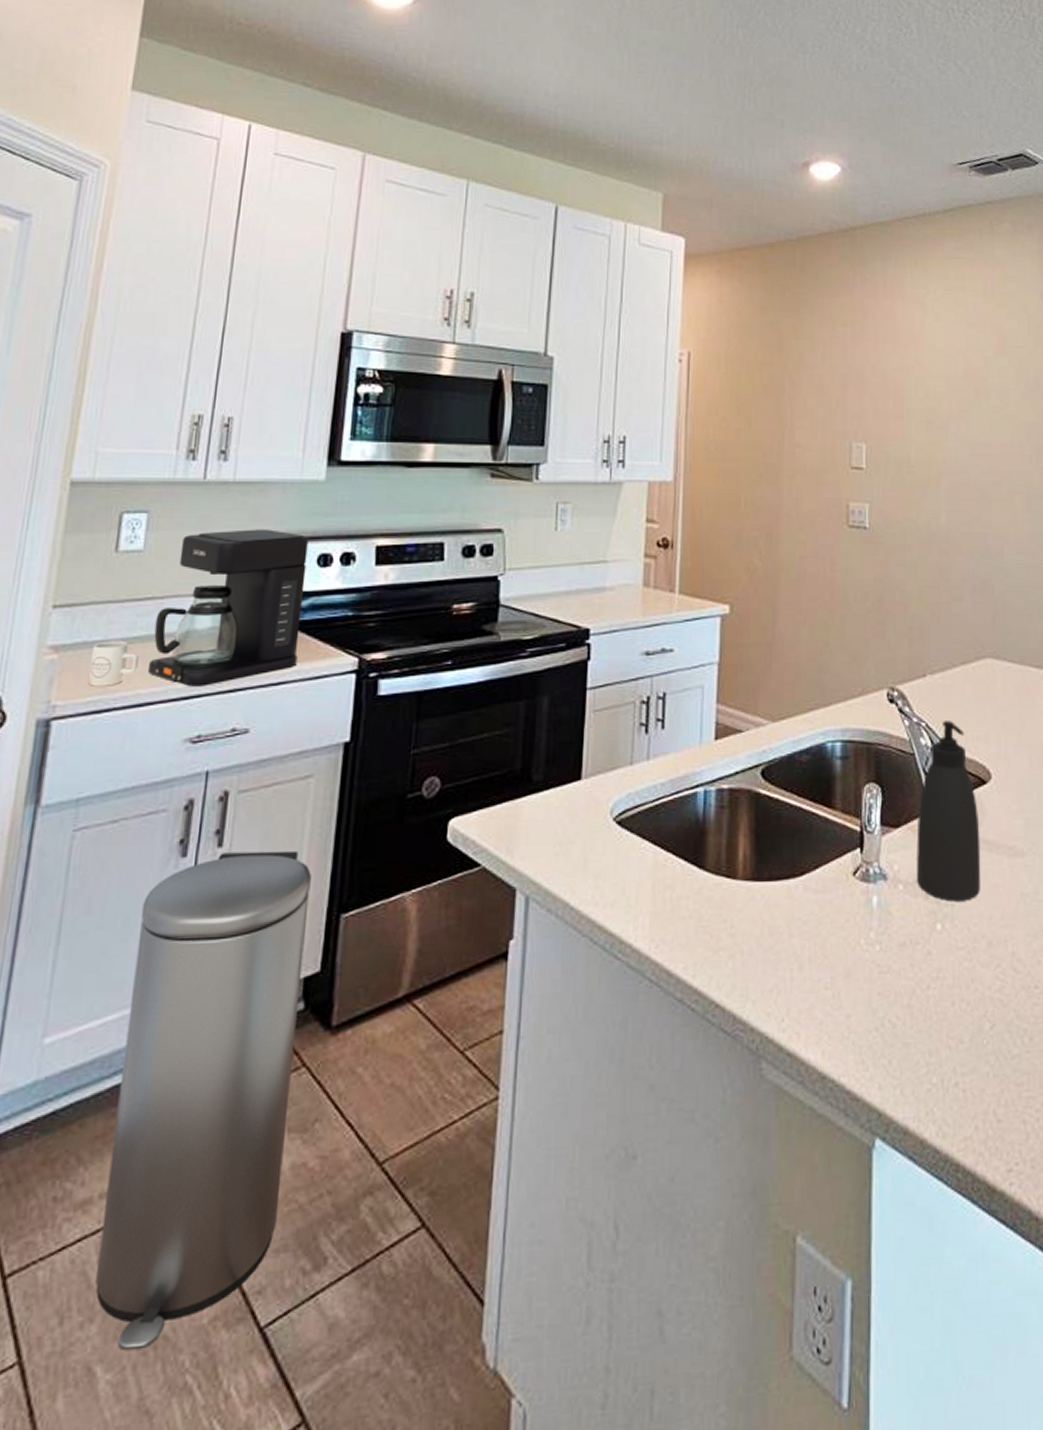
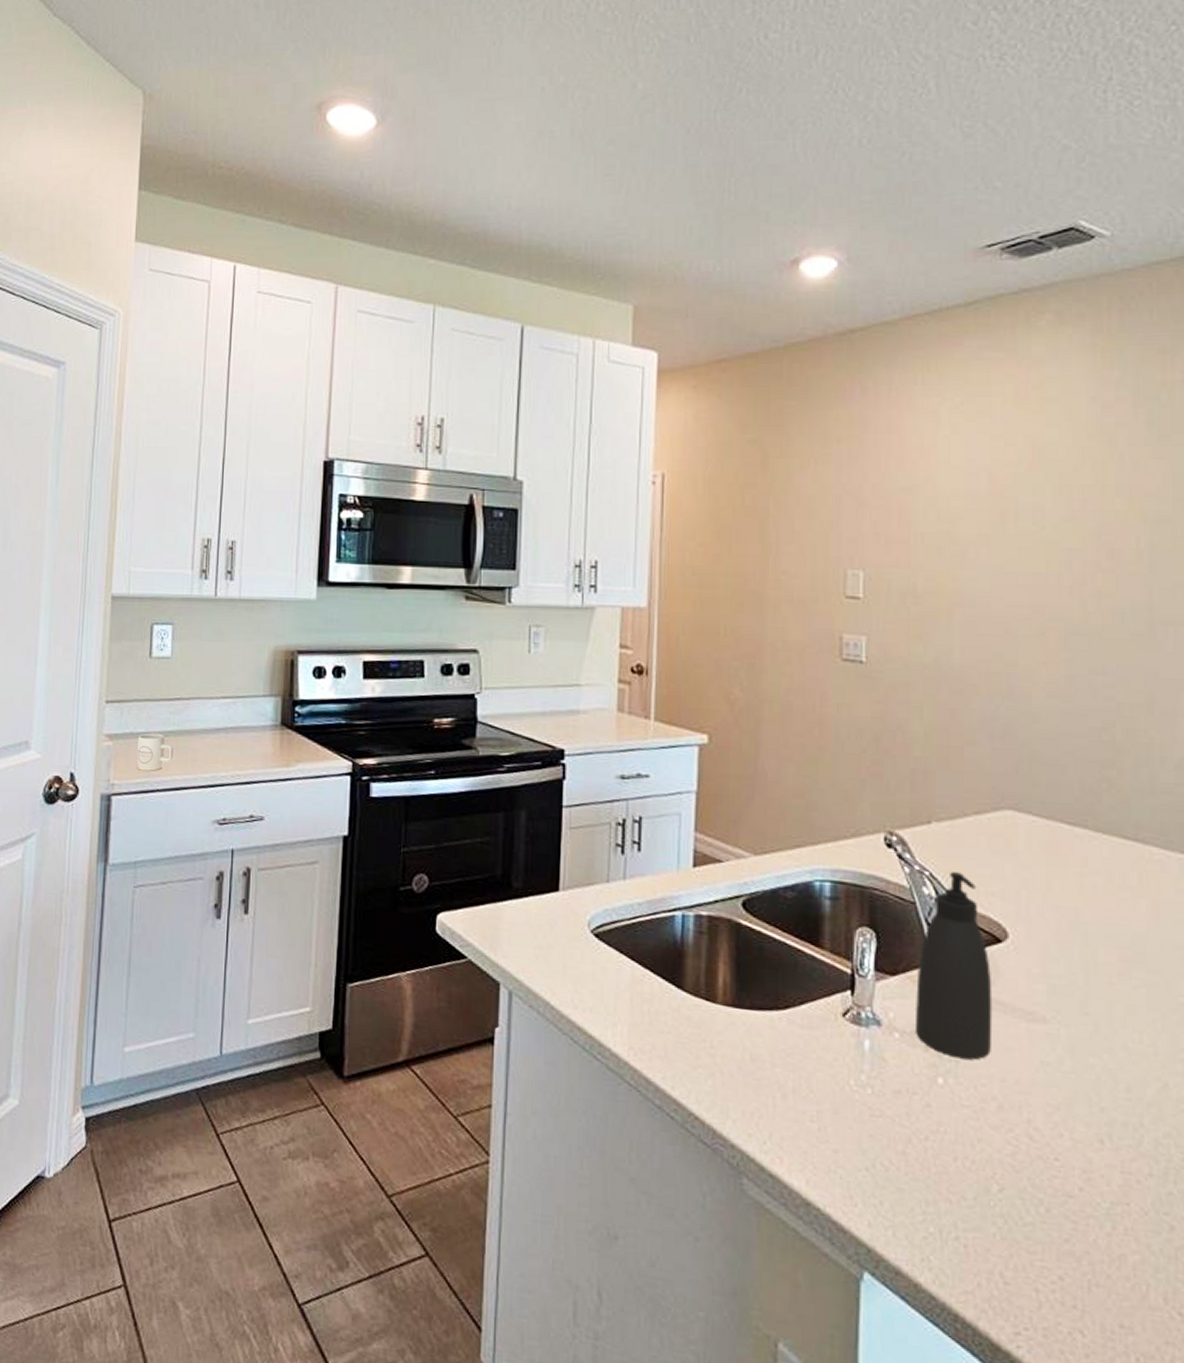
pedal bin: present [95,850,311,1352] -> none [174,919,321,1298]
coffee maker: present [148,529,309,688] -> none [182,642,304,778]

